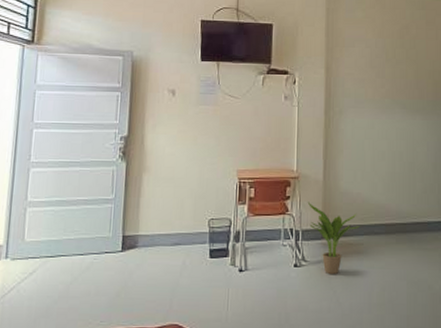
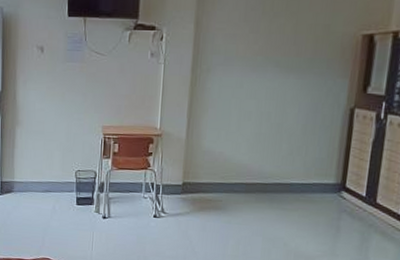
potted plant: present [307,202,360,275] -> none [169,159,220,227]

